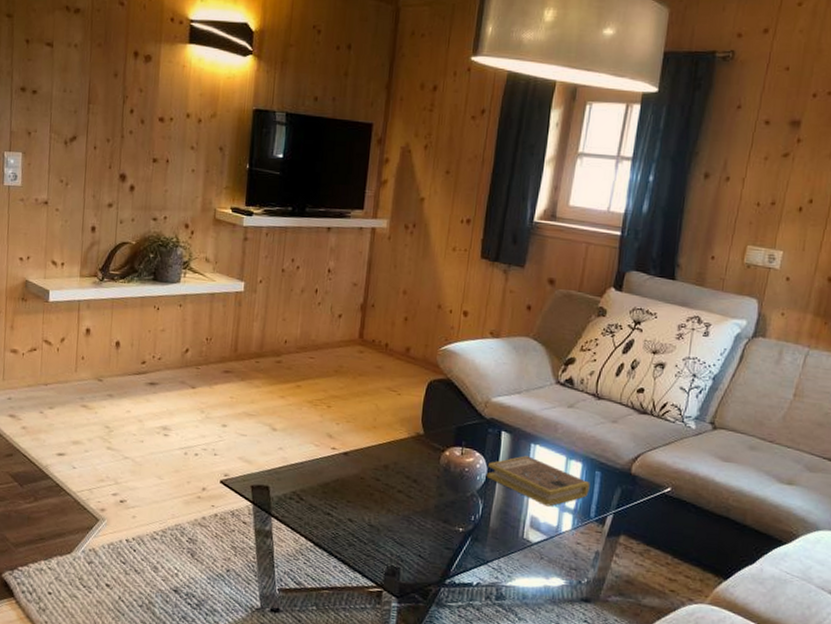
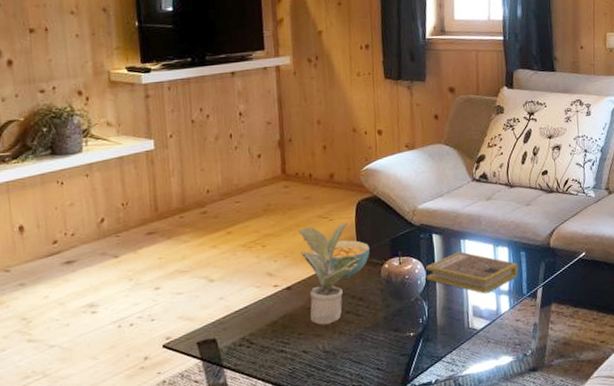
potted plant: none [361,396,424,499] -> present [298,222,362,325]
cereal bowl: none [375,417,433,457] -> present [312,240,370,279]

